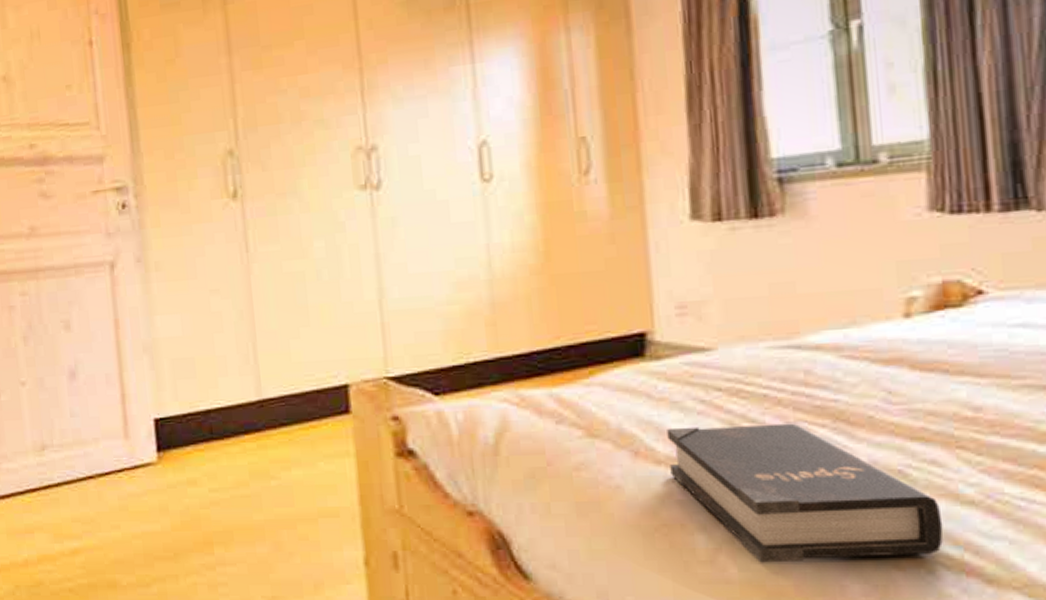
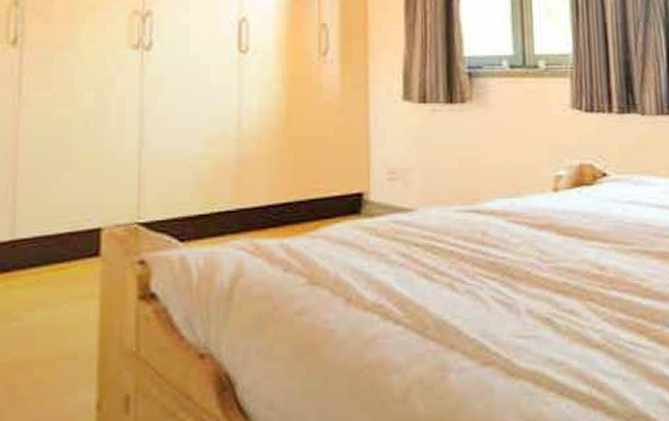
hardback book: present [667,423,944,563] -> none [375,276,578,401]

